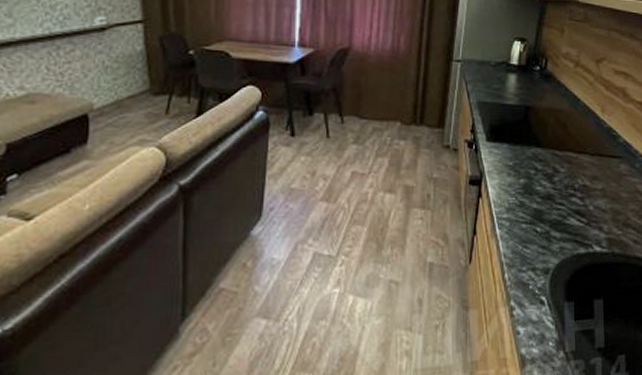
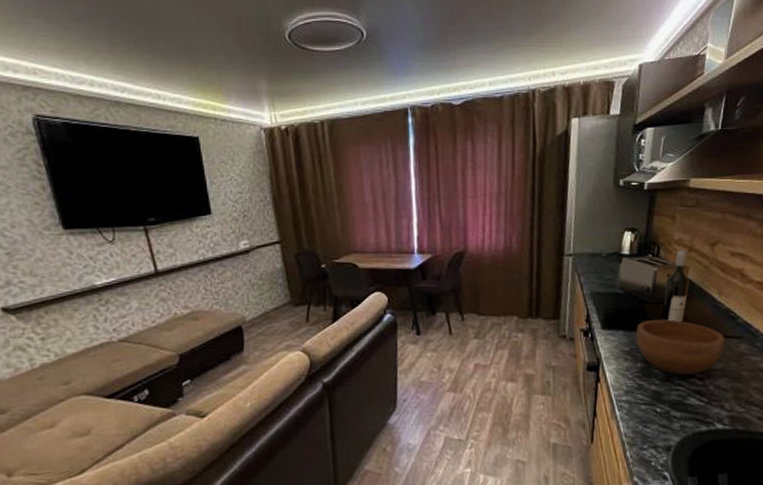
toaster: none [506,67,575,118] -> present [619,255,690,304]
bowl: none [520,135,606,195] -> present [635,319,725,376]
bottle: none [544,64,575,139] -> present [660,249,689,323]

